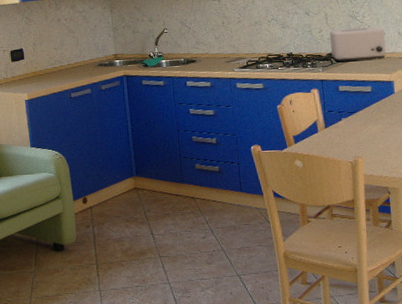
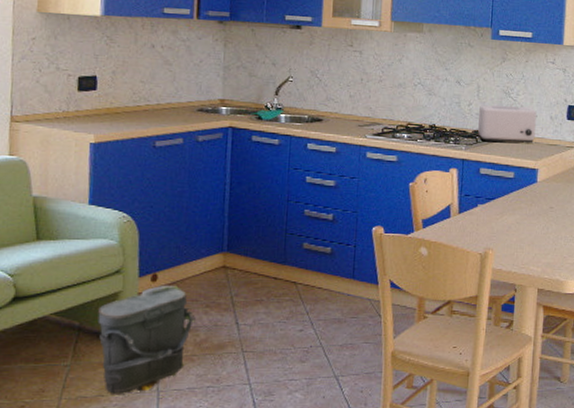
bag: none [48,205,120,293] -> present [98,285,195,394]

